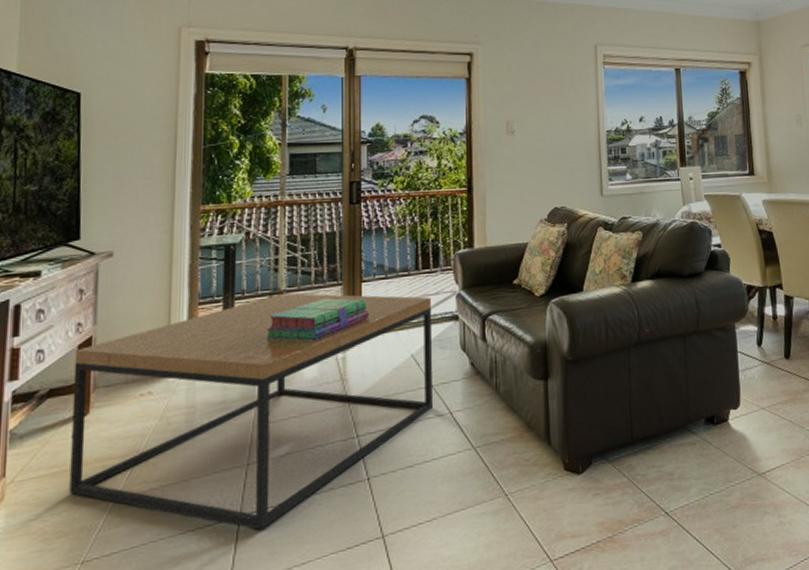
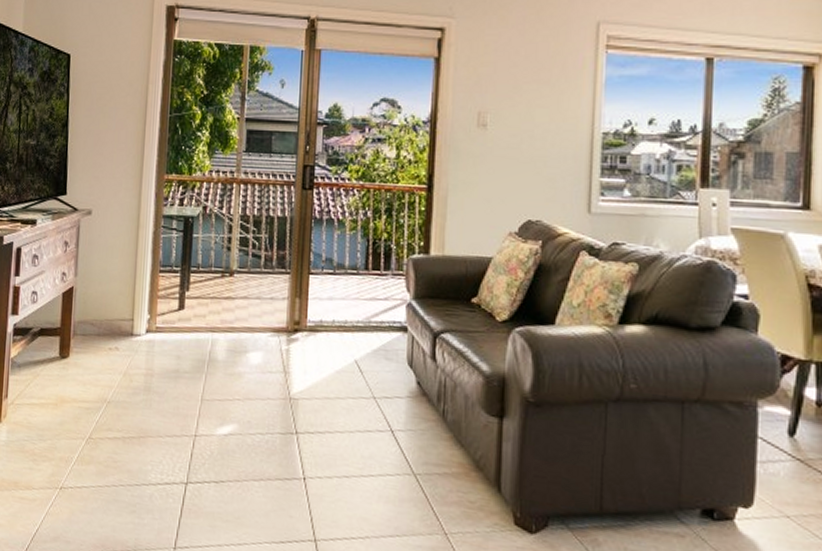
coffee table: present [69,293,434,530] -> none [53,273,380,502]
stack of books: present [266,298,370,341] -> none [217,285,315,327]

